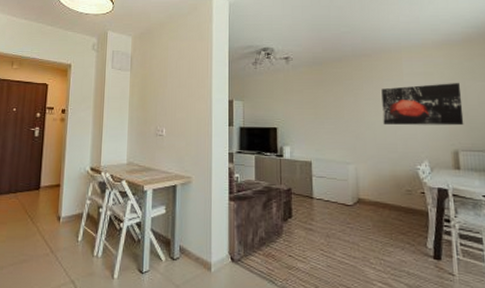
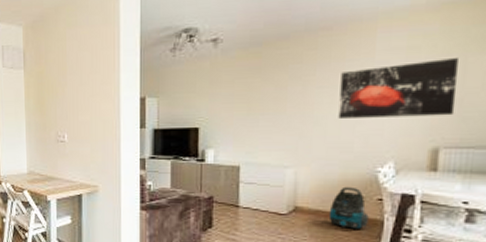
vacuum cleaner: none [385,181,417,219] -> present [328,186,369,229]

